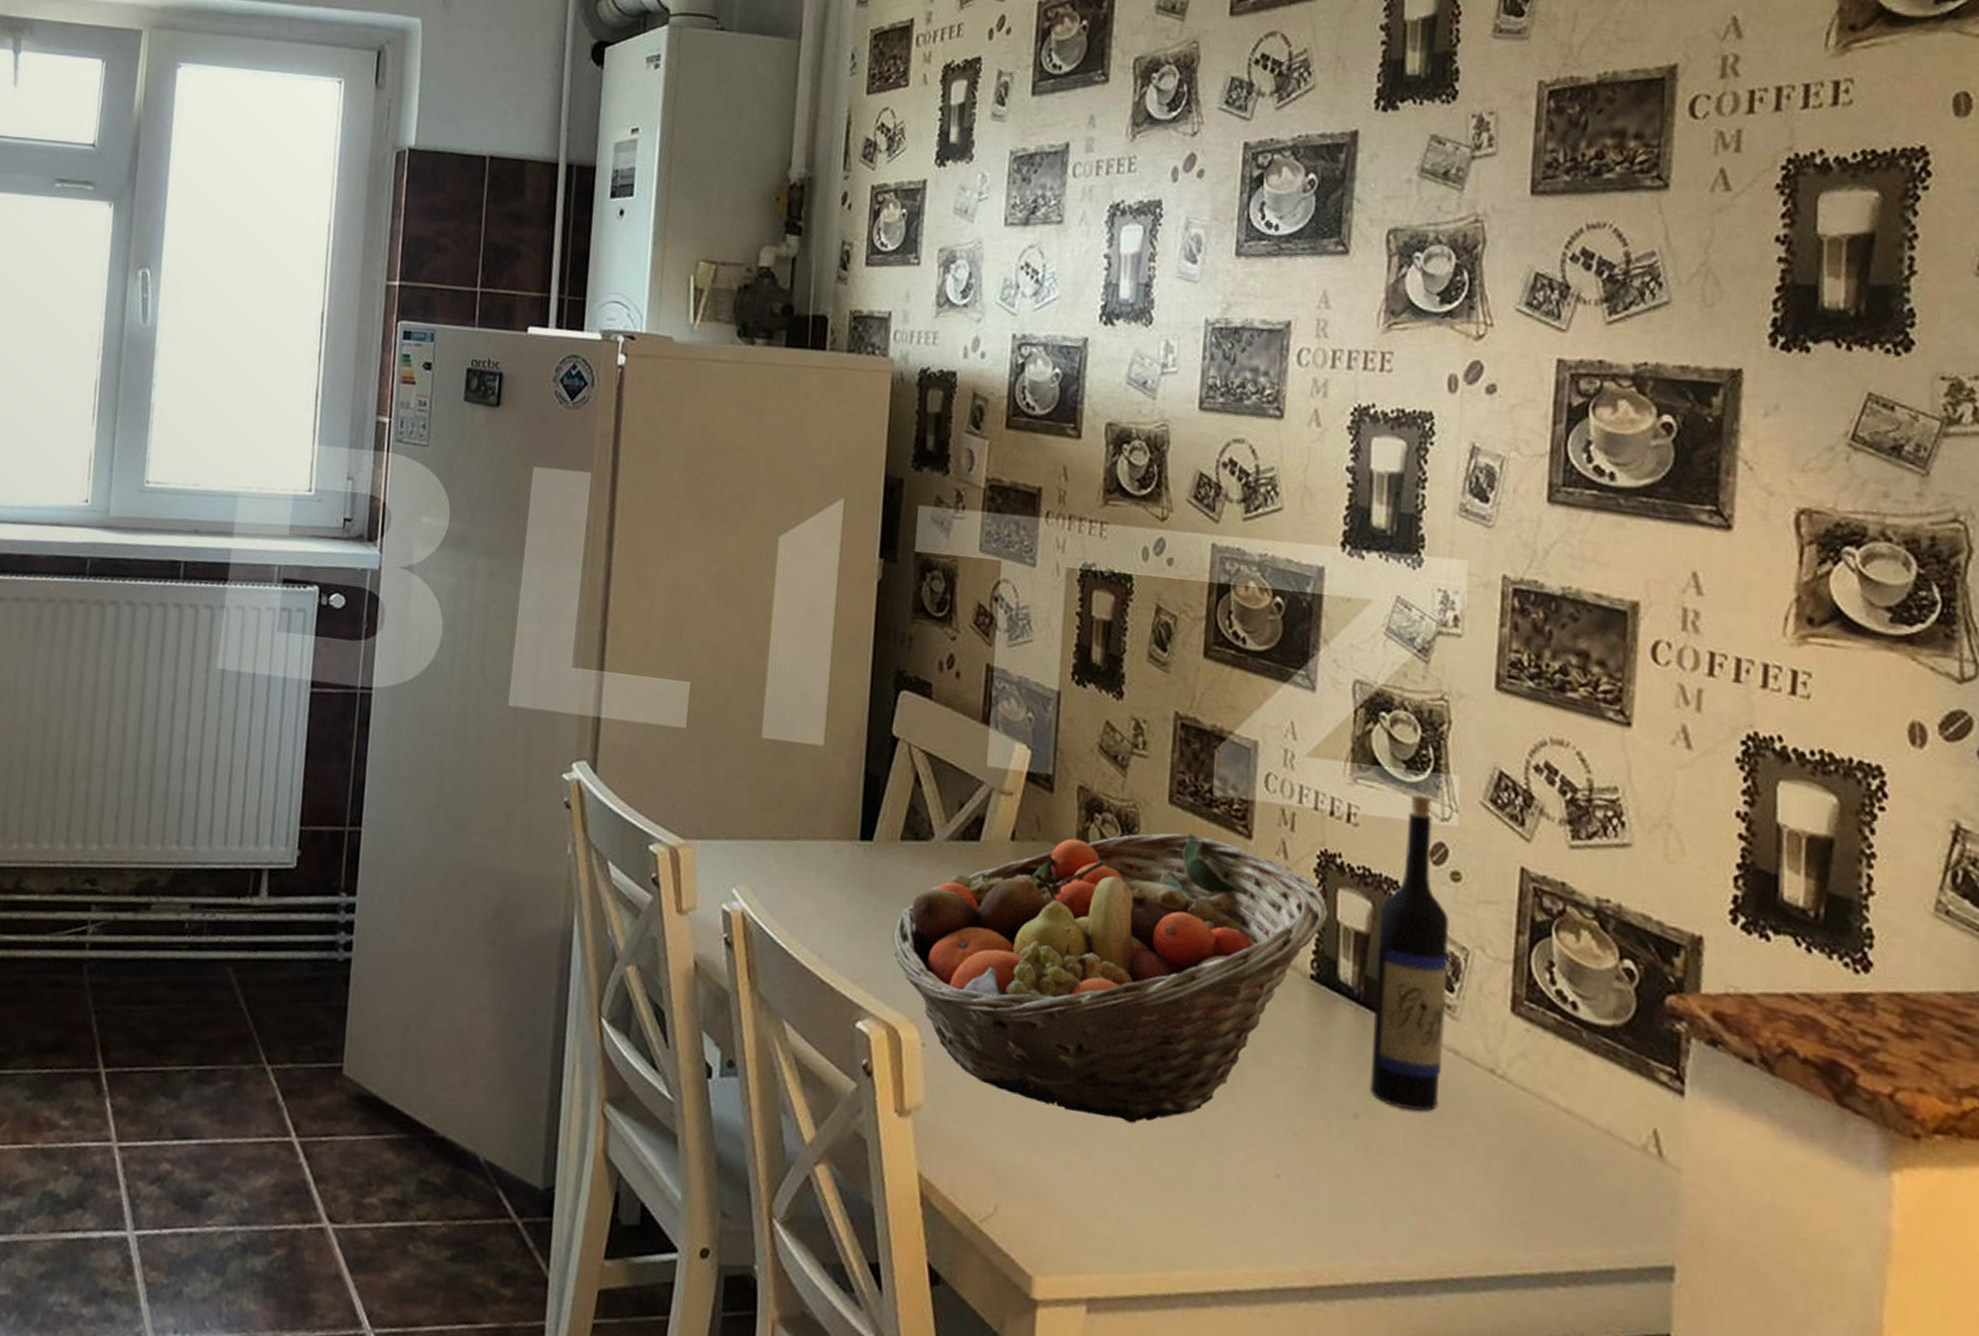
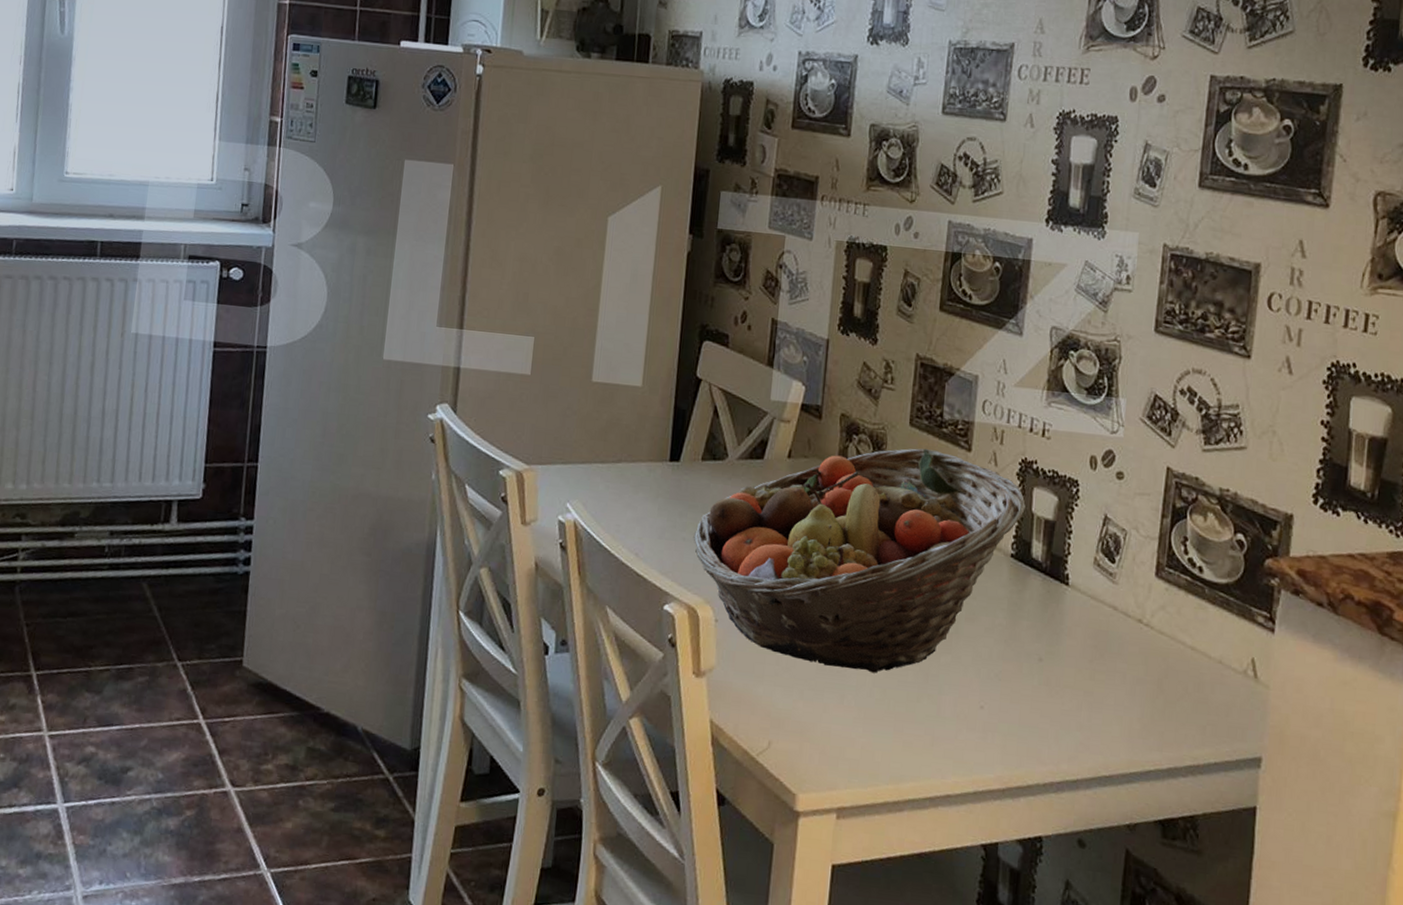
wine bottle: present [1369,795,1450,1112] -> none [1051,414,1114,653]

